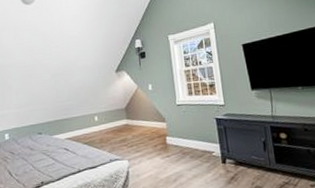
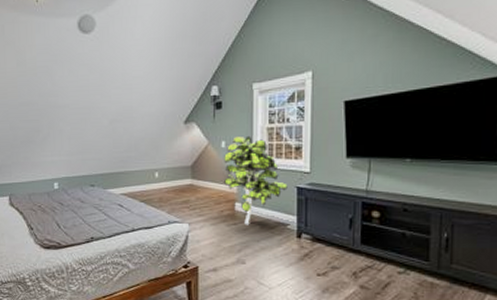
indoor plant: none [152,78,208,156] -> present [224,135,288,225]

